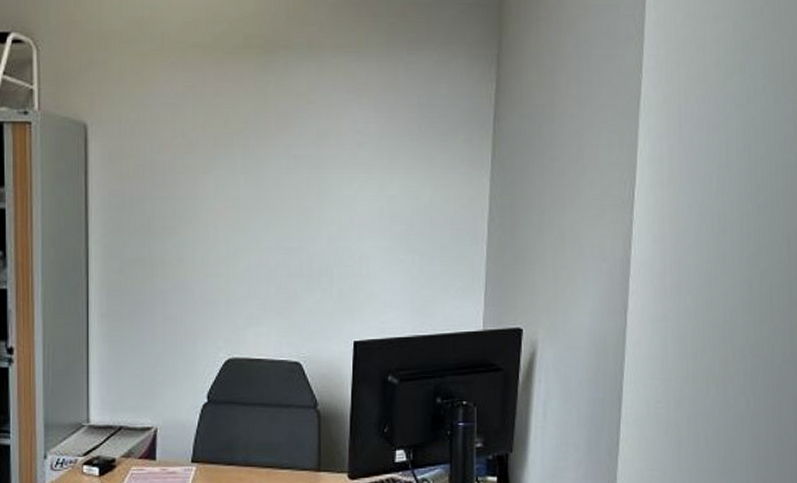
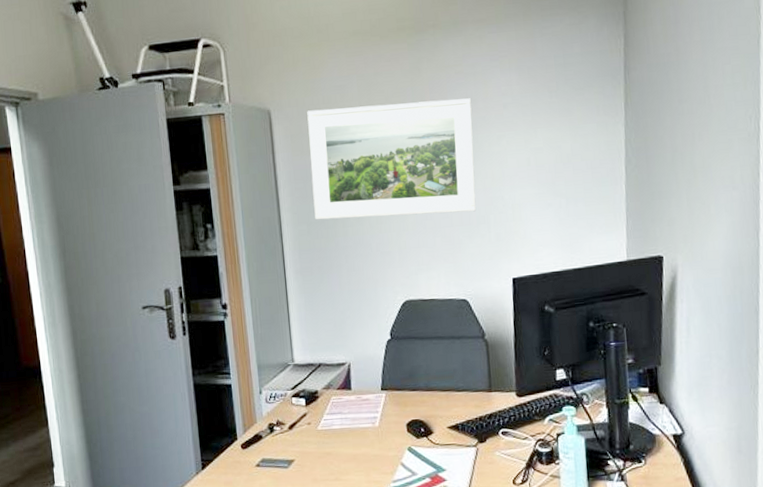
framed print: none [129,128,322,262] -> present [307,98,477,220]

